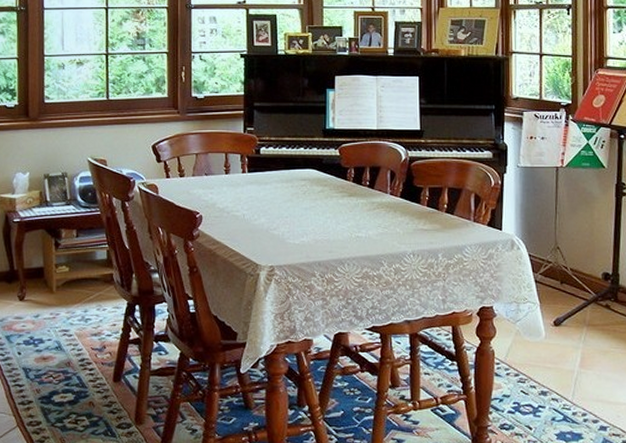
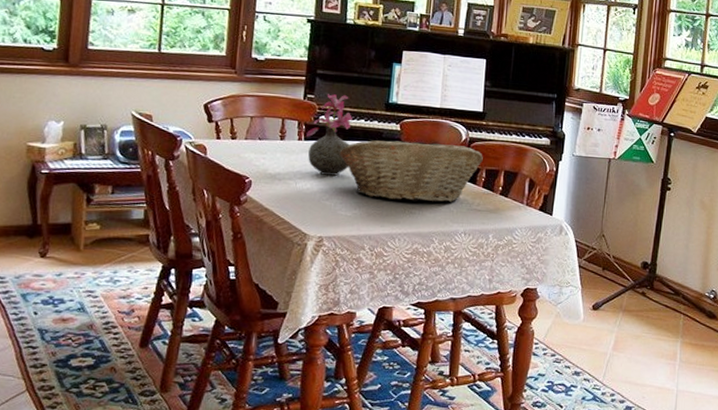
vase: none [250,125,293,205] -> present [306,94,352,176]
fruit basket: none [282,166,425,226] -> present [339,140,483,202]

